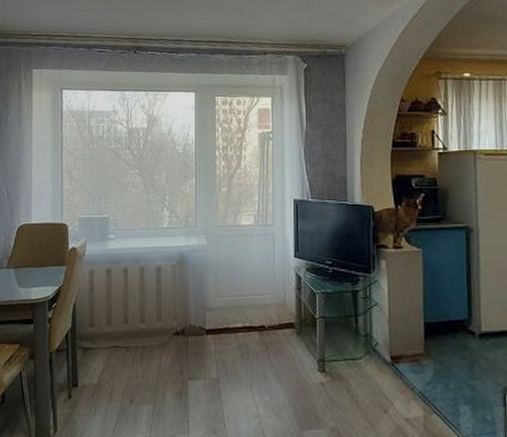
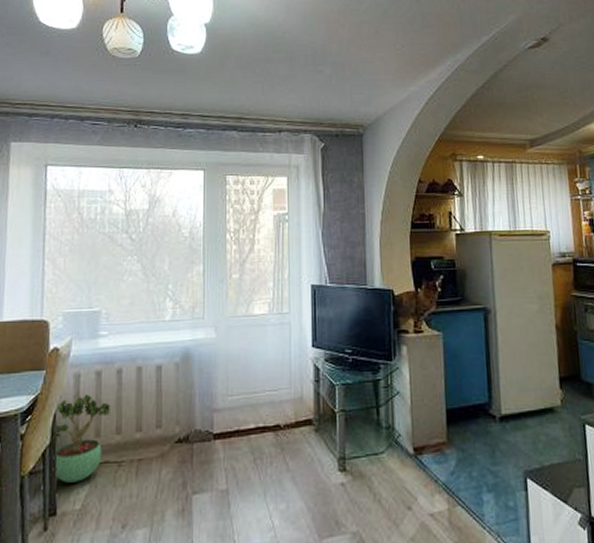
potted plant: none [74,289,119,361] -> present [52,395,110,483]

